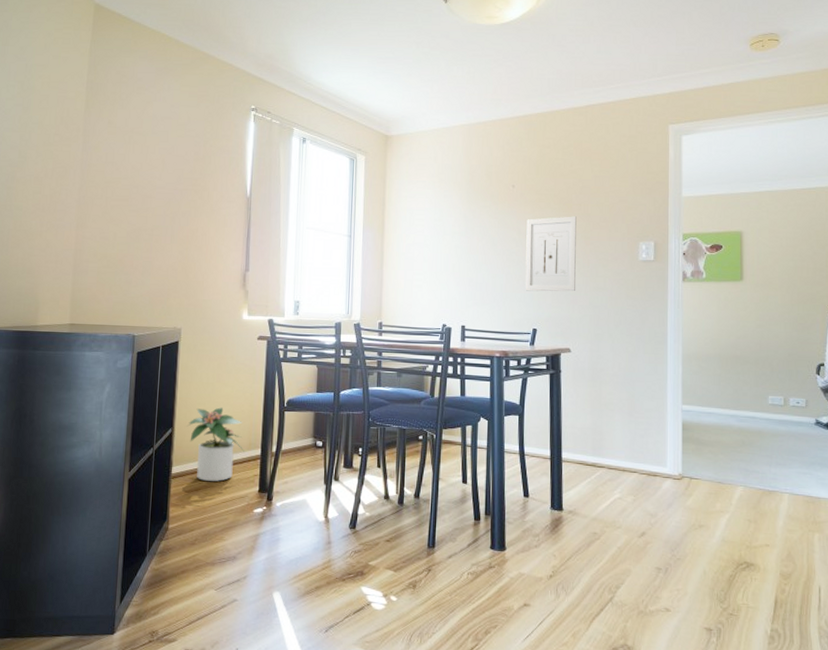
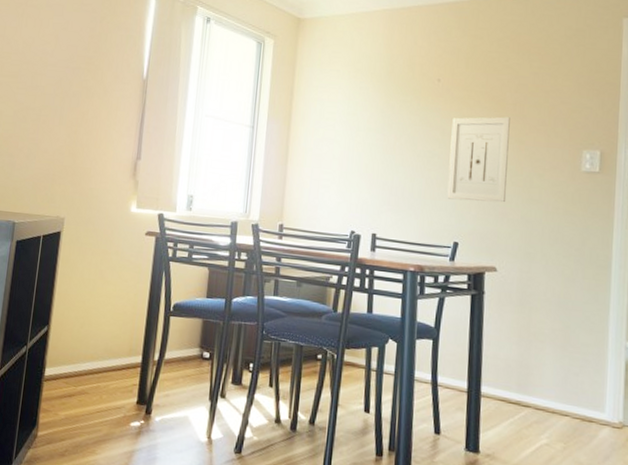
potted plant: present [187,407,244,482] -> none [64,306,124,389]

